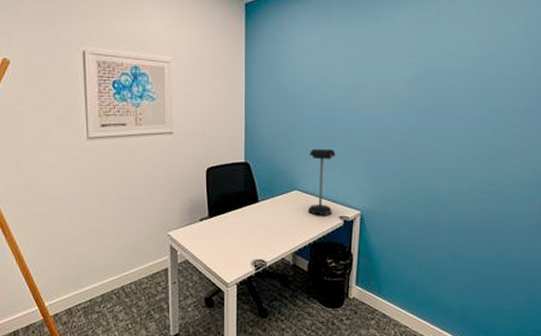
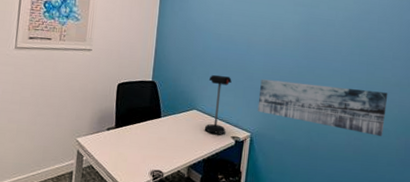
wall art: none [367,149,519,202] -> present [257,79,388,136]

